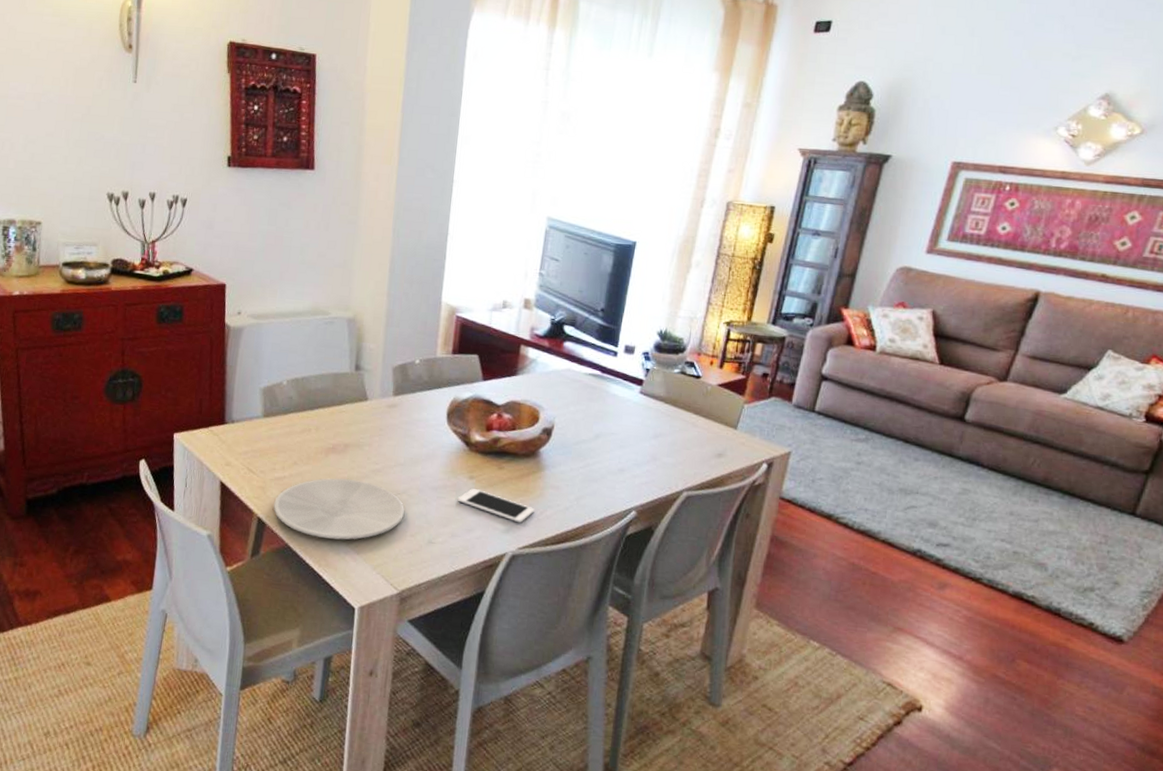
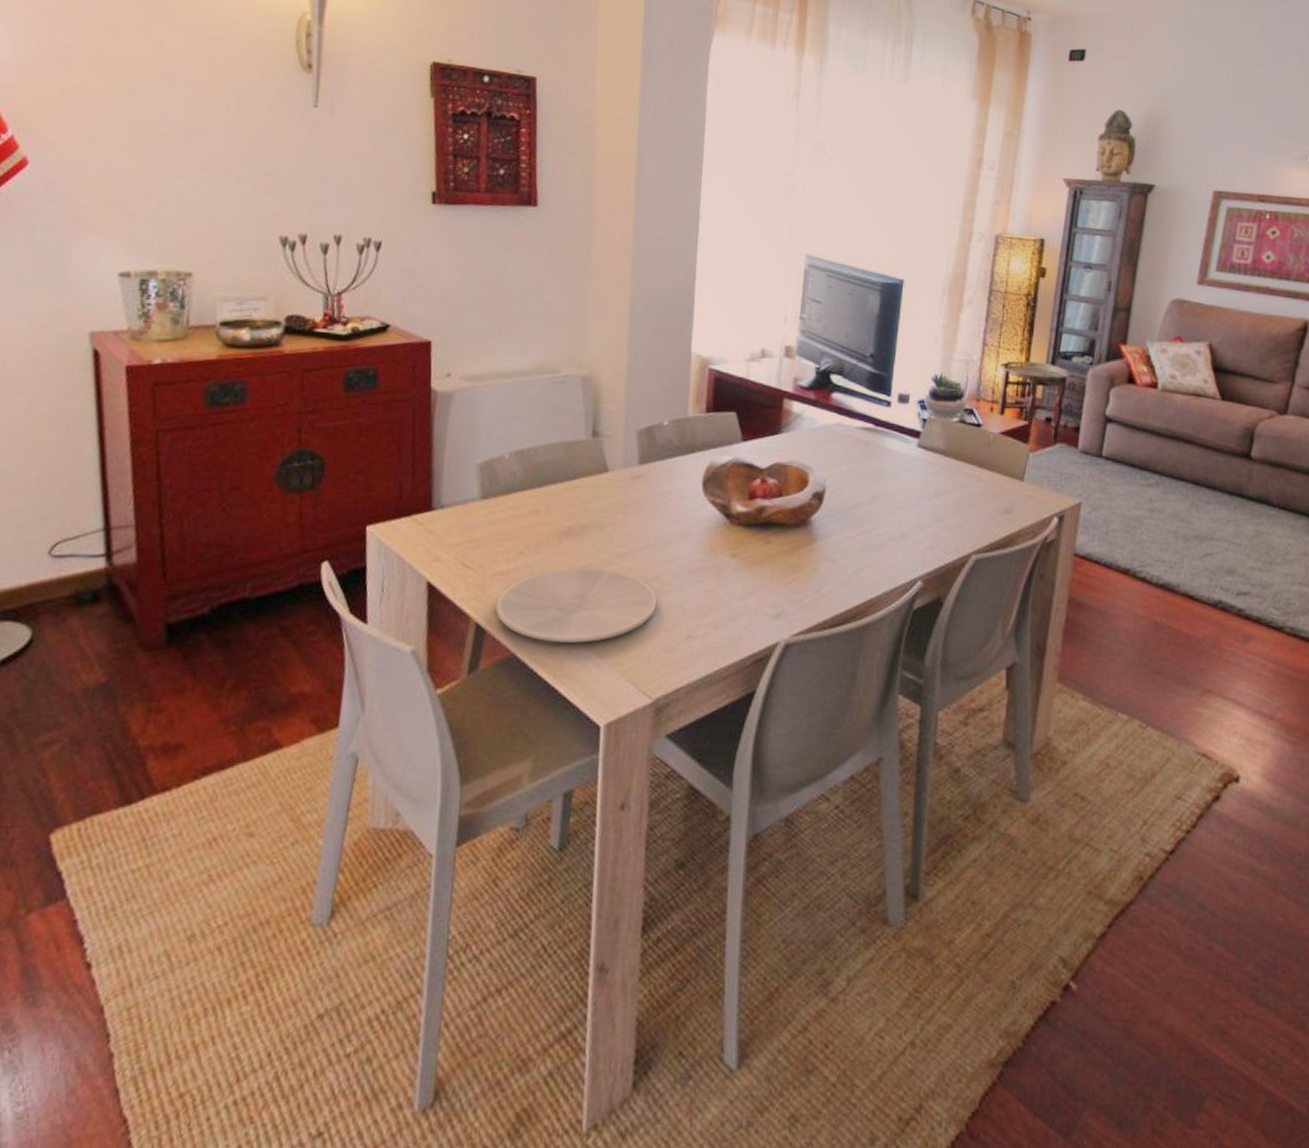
cell phone: present [457,488,535,523] -> none [719,567,809,606]

